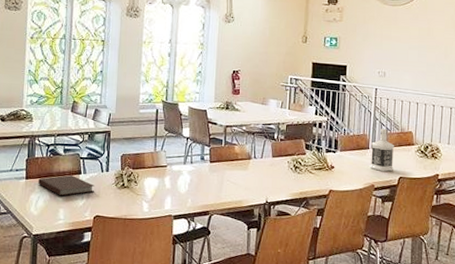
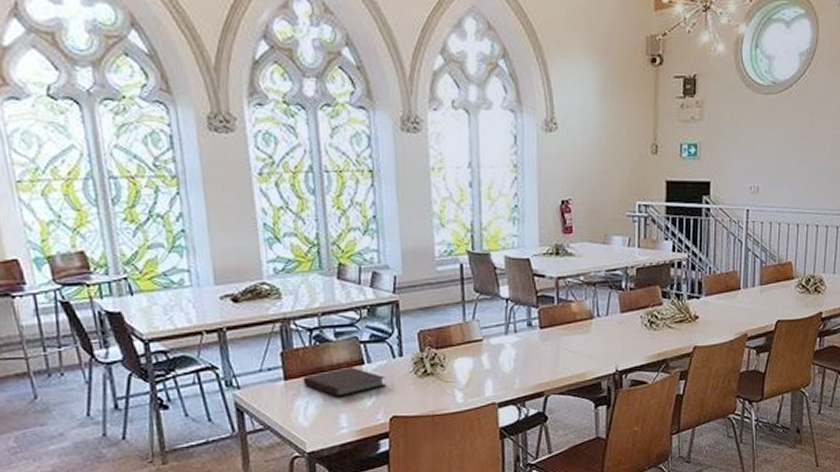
bottle: present [370,128,395,172] -> none [741,261,771,316]

